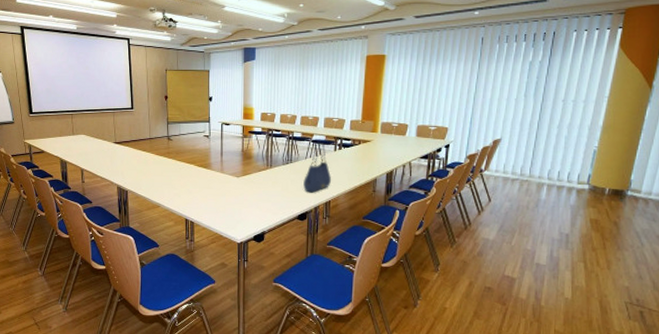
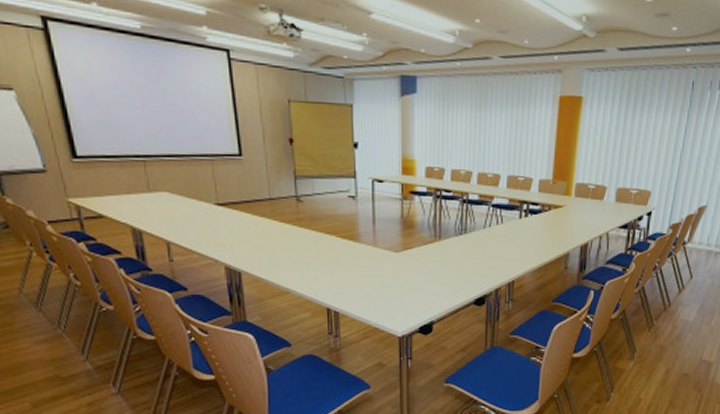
handbag: present [303,141,331,193] -> none [481,206,515,271]

